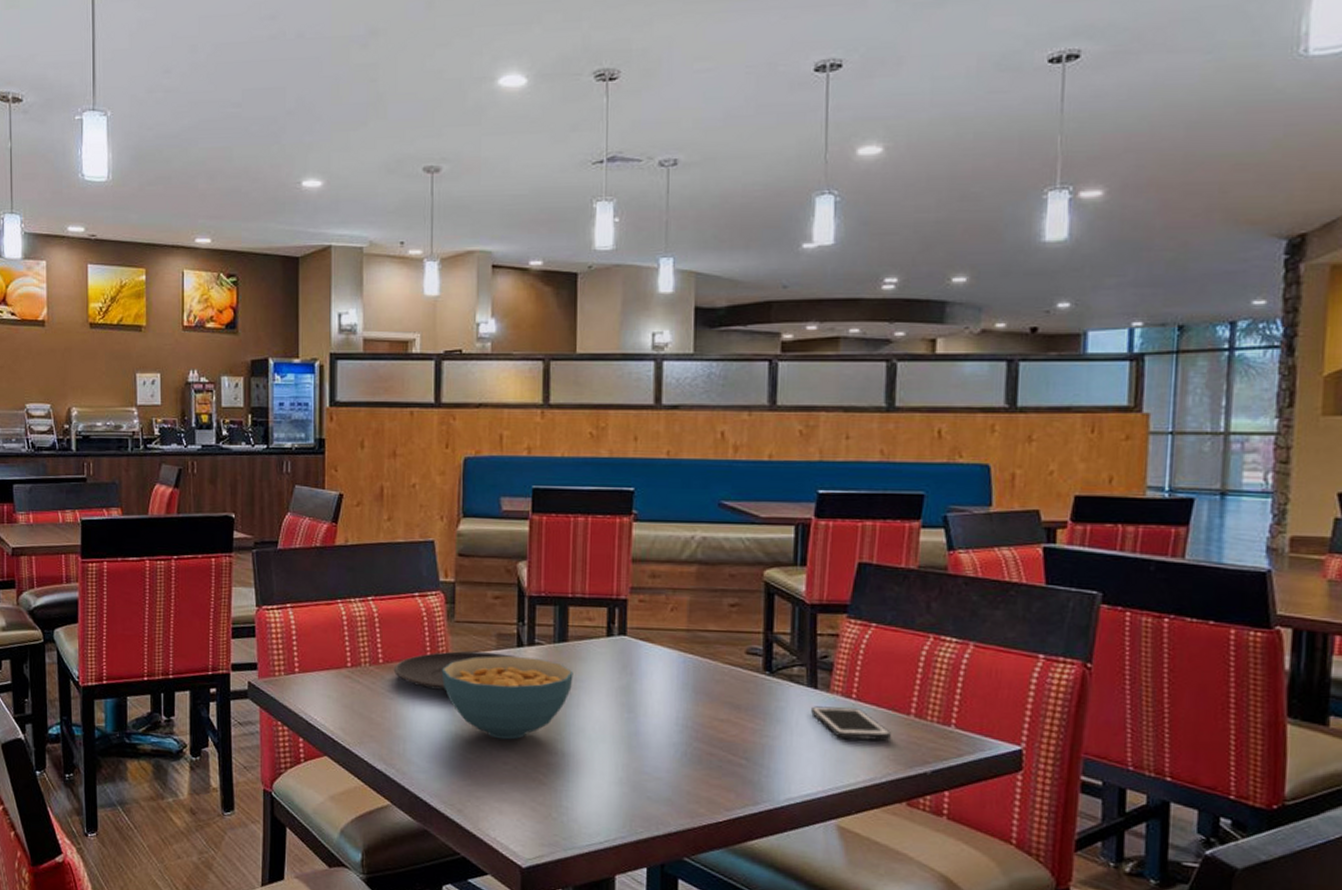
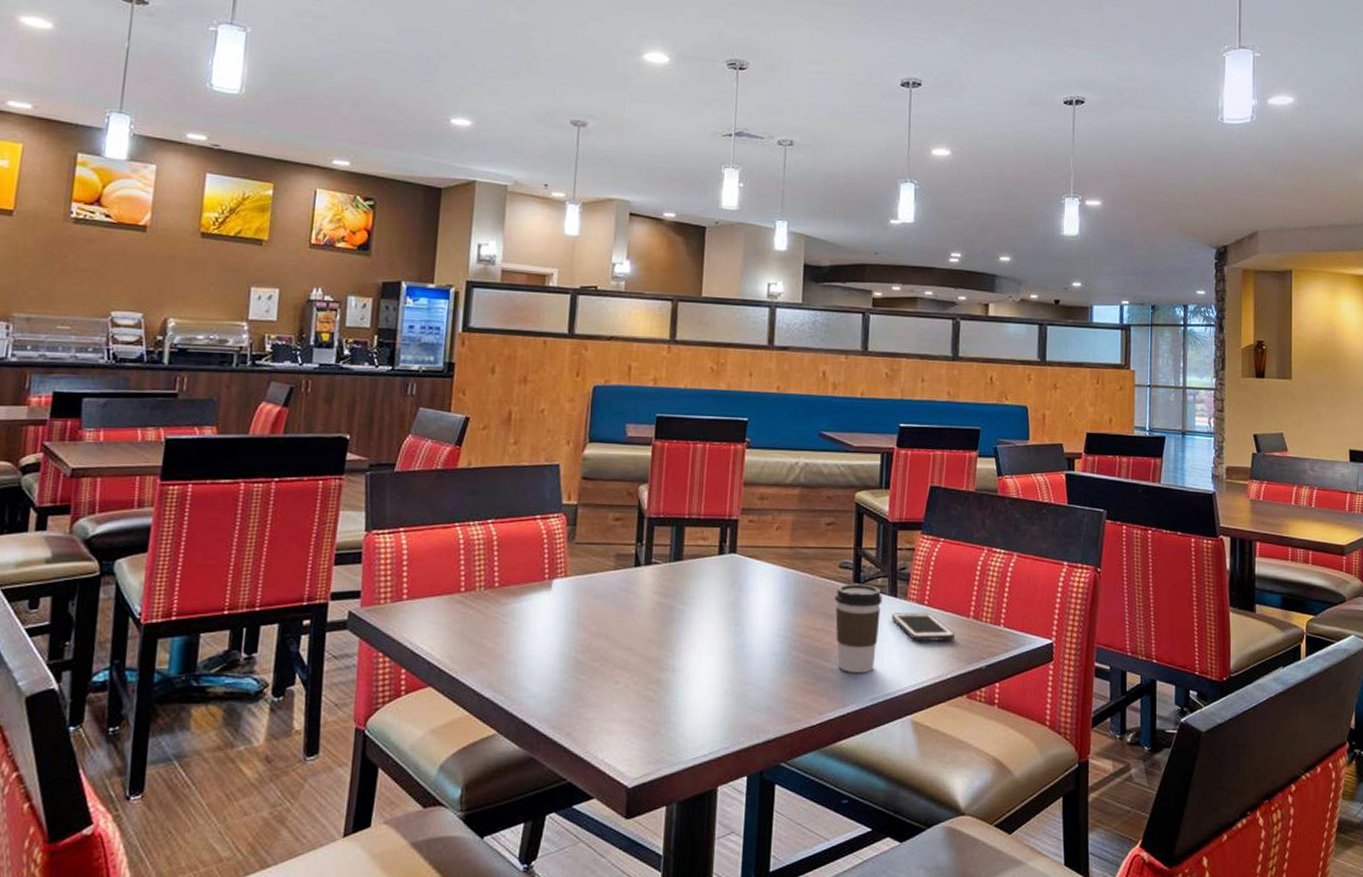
plate: present [393,651,518,692] -> none [509,572,635,613]
cereal bowl: present [441,656,574,740] -> none [558,576,687,659]
coffee cup: none [742,671,799,770] -> present [835,583,883,673]

